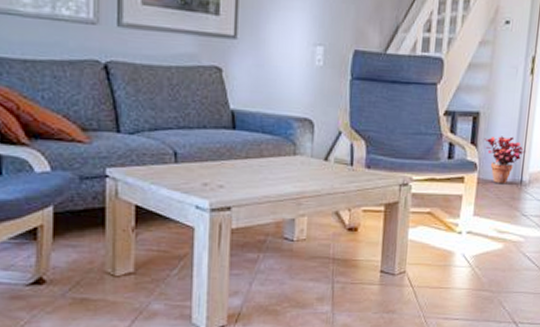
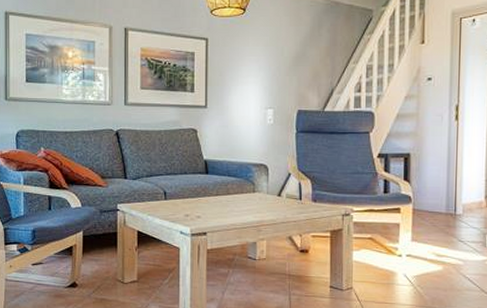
potted plant: present [483,136,527,184] -> none [415,173,458,214]

